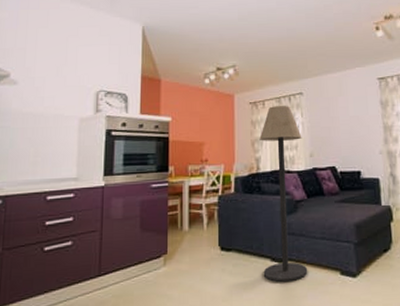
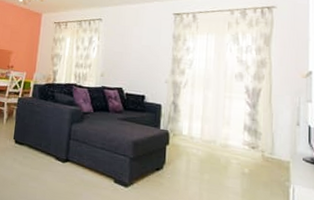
floor lamp: present [259,106,308,282] -> none [47,28,96,180]

